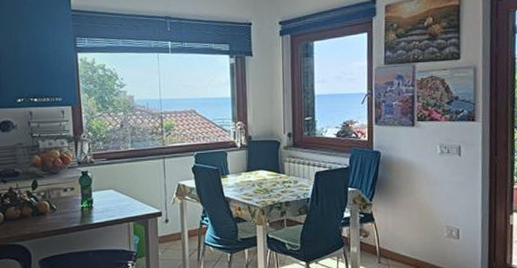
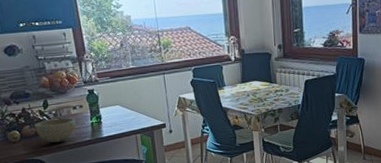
bowl: none [19,200,65,227] -> present [34,117,76,143]

